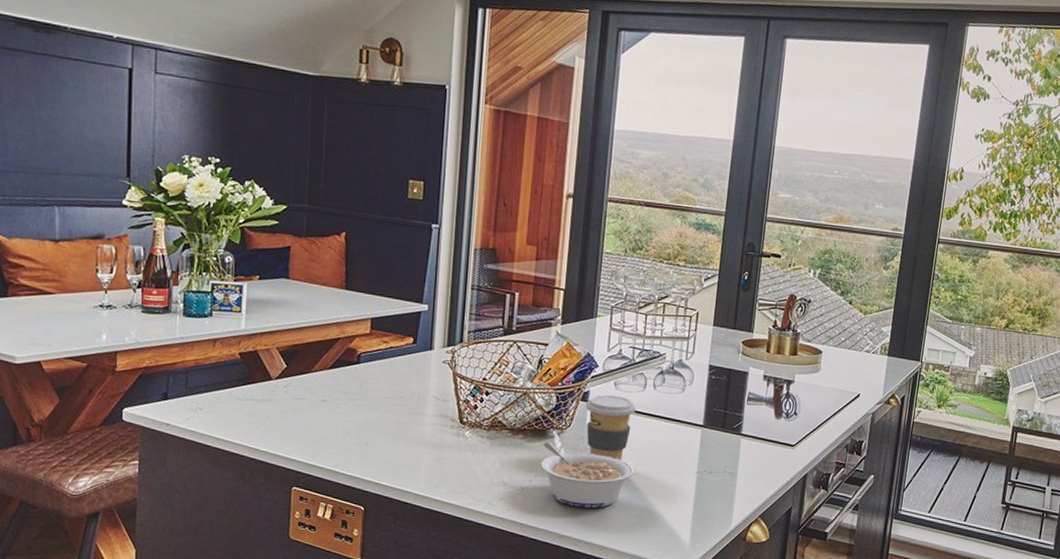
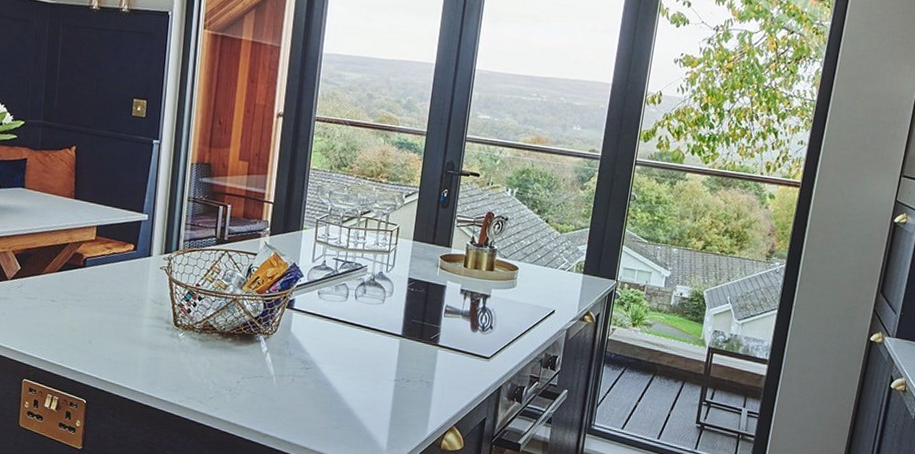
legume: present [540,442,634,508] -> none [247,346,335,410]
coffee cup: present [585,394,637,461] -> none [290,303,339,367]

